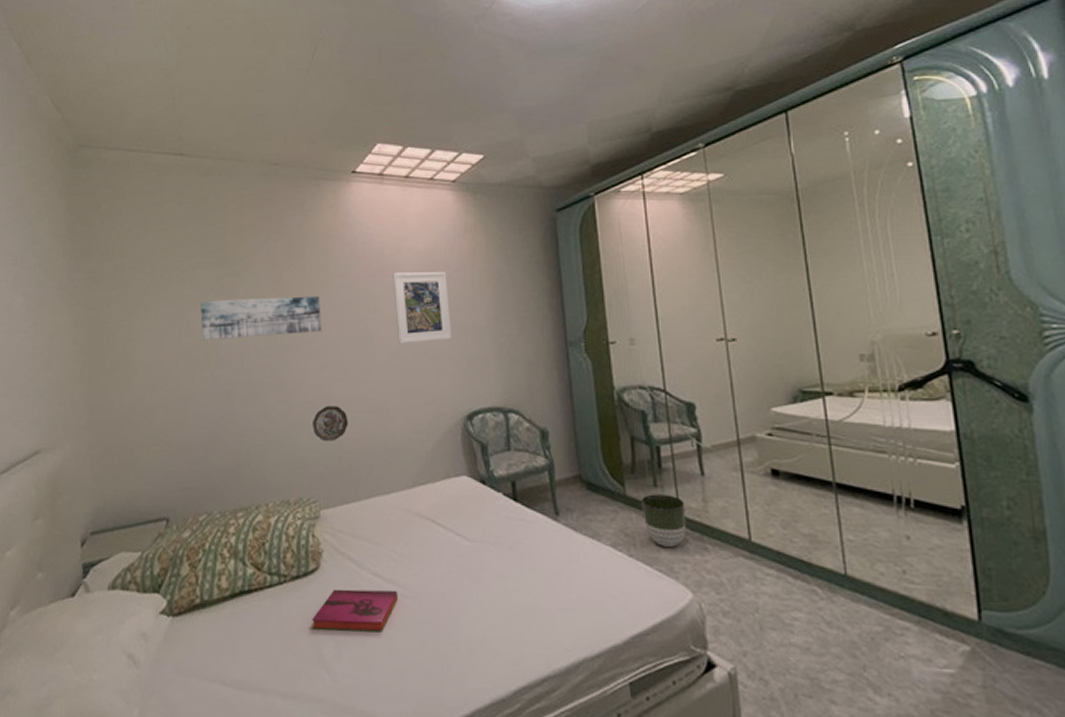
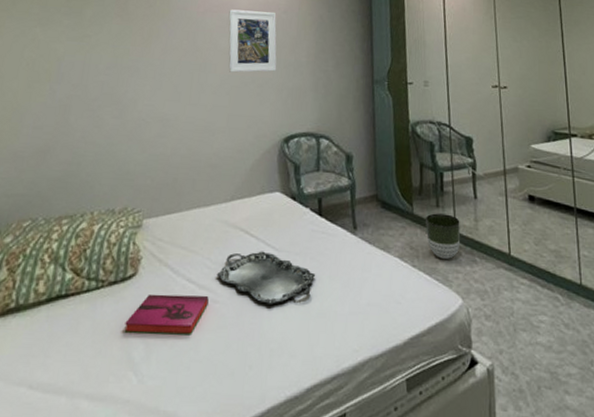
wall art: present [200,296,322,341] -> none [45,19,162,57]
decorative plate: present [313,406,348,441] -> none [143,123,177,156]
serving tray: none [404,541,515,601] -> present [216,251,316,306]

